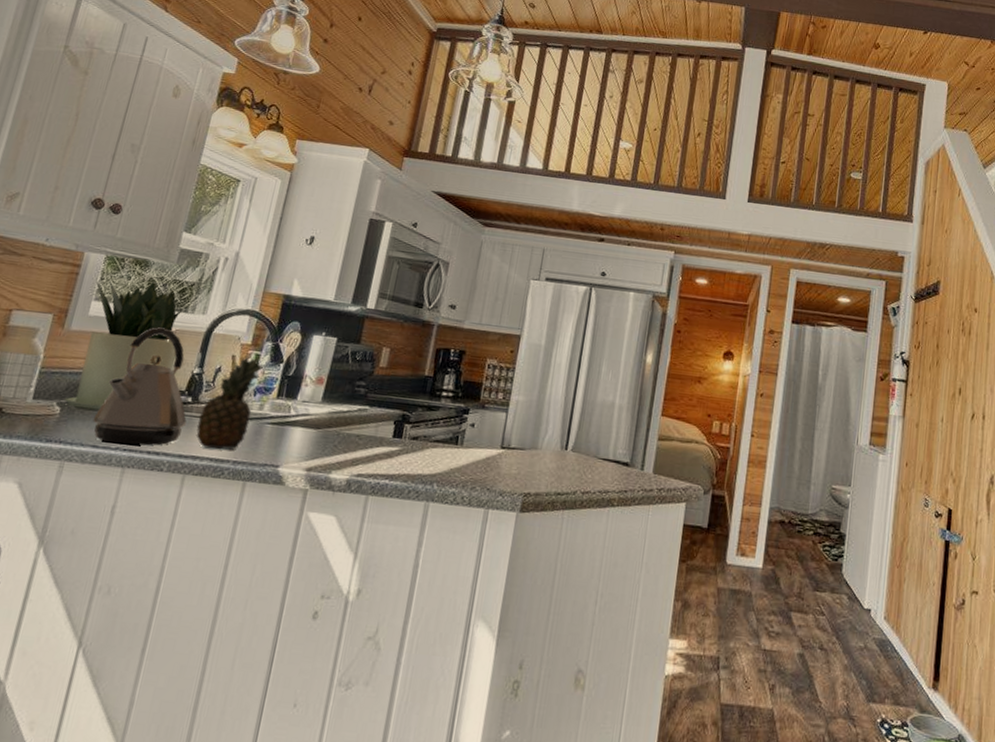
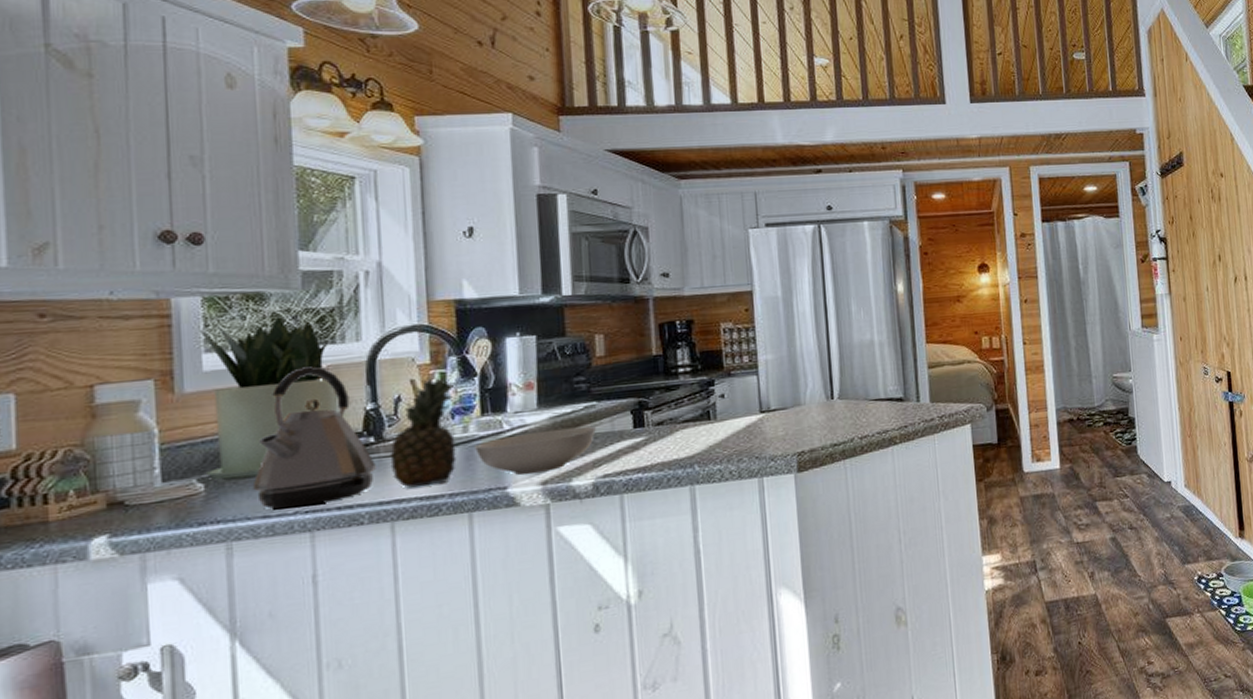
bowl: none [263,421,363,460] -> present [473,426,596,475]

